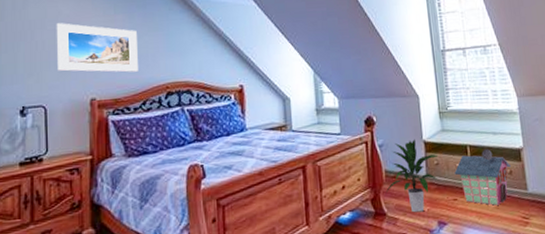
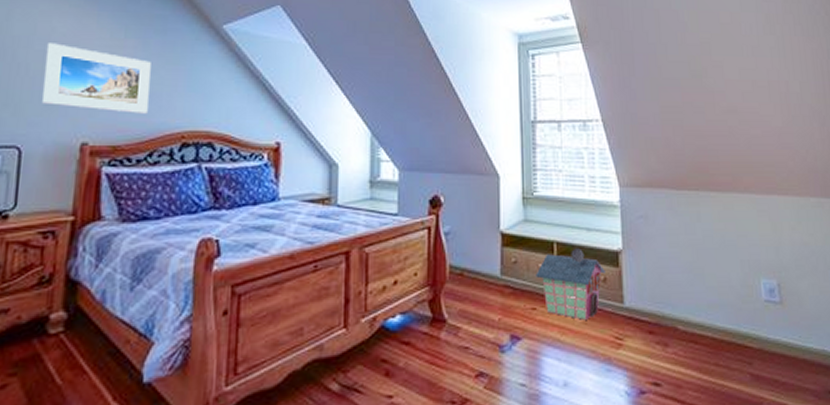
indoor plant: present [386,139,437,213] -> none [449,229,516,322]

